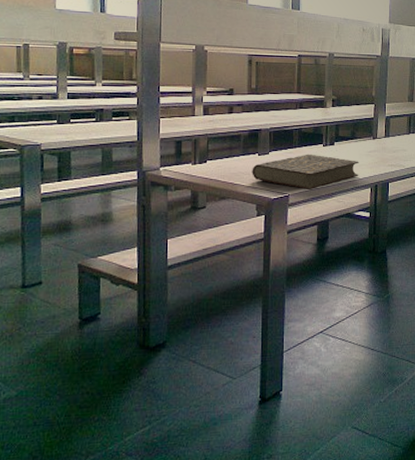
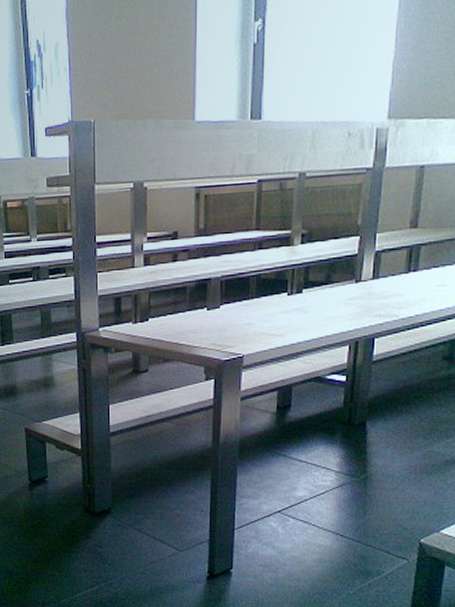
book: present [252,154,359,189] -> none [199,305,335,349]

